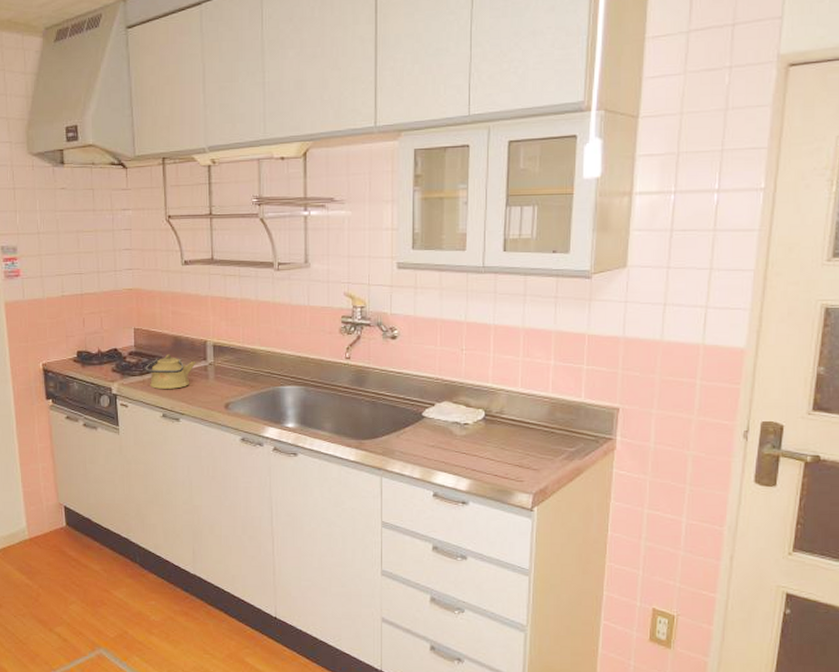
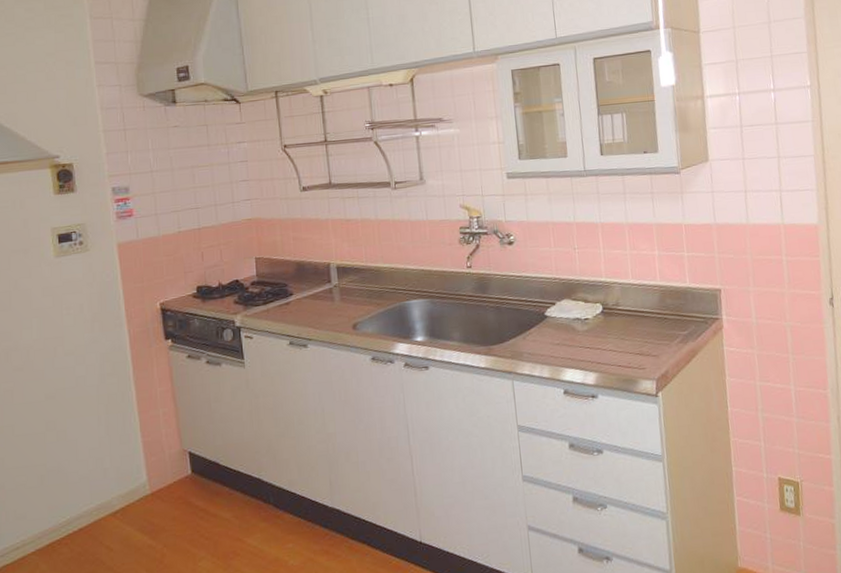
kettle: present [145,354,196,389] -> none [269,280,321,317]

